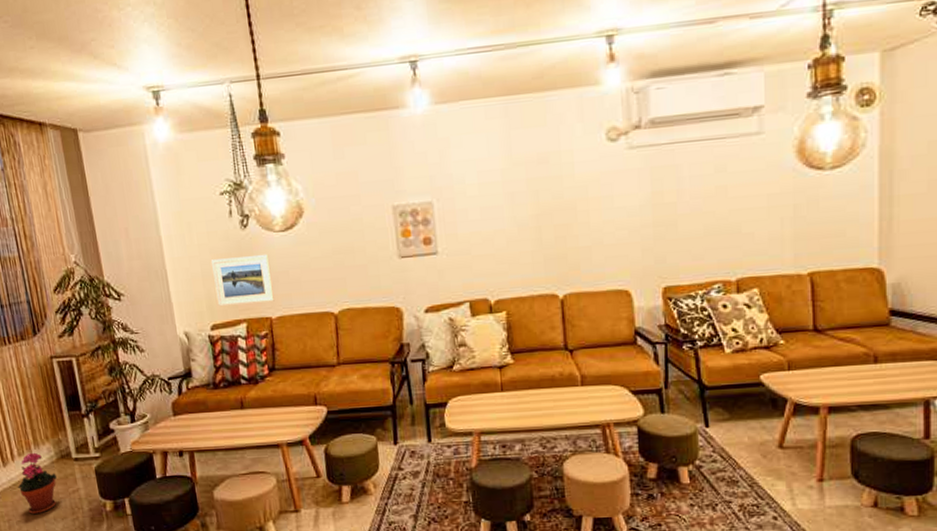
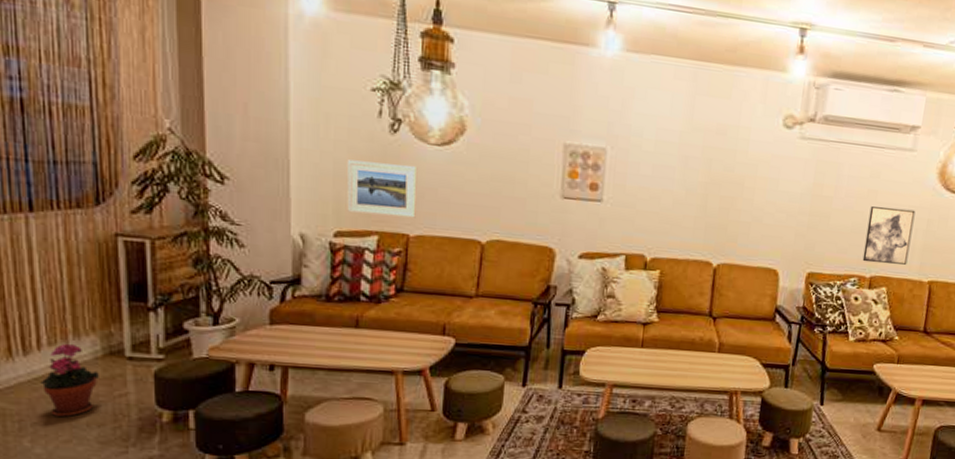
wall art: none [722,198,778,265] -> present [862,206,916,265]

